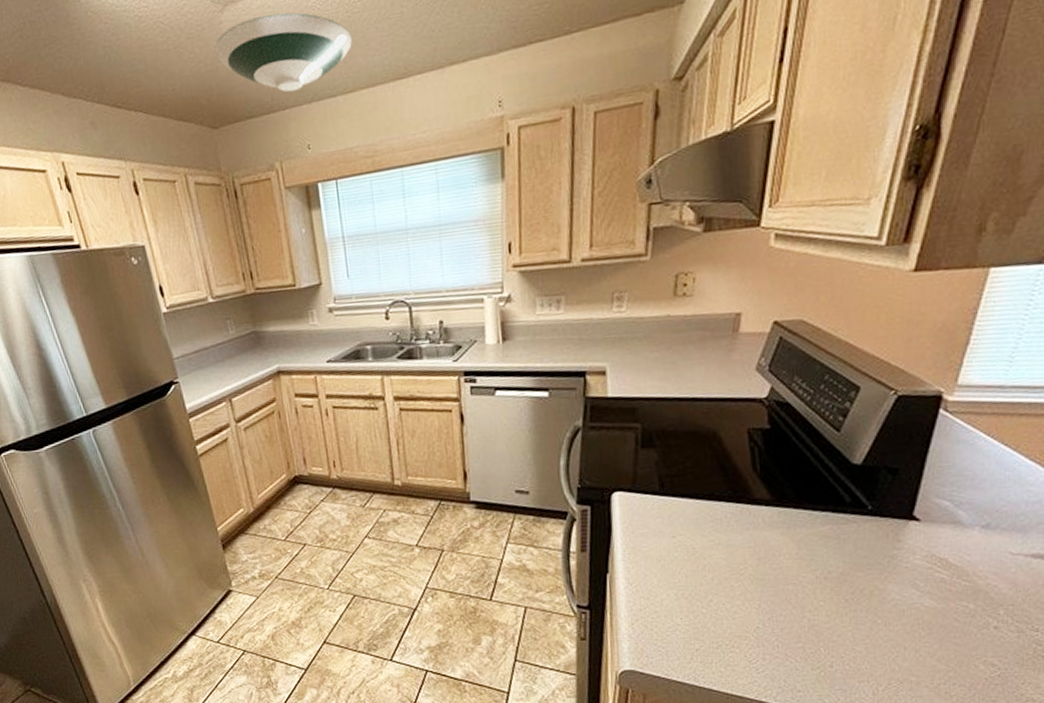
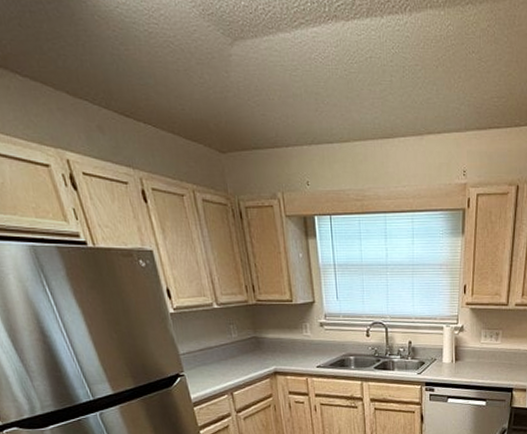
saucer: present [215,12,352,92] -> none [224,58,348,131]

